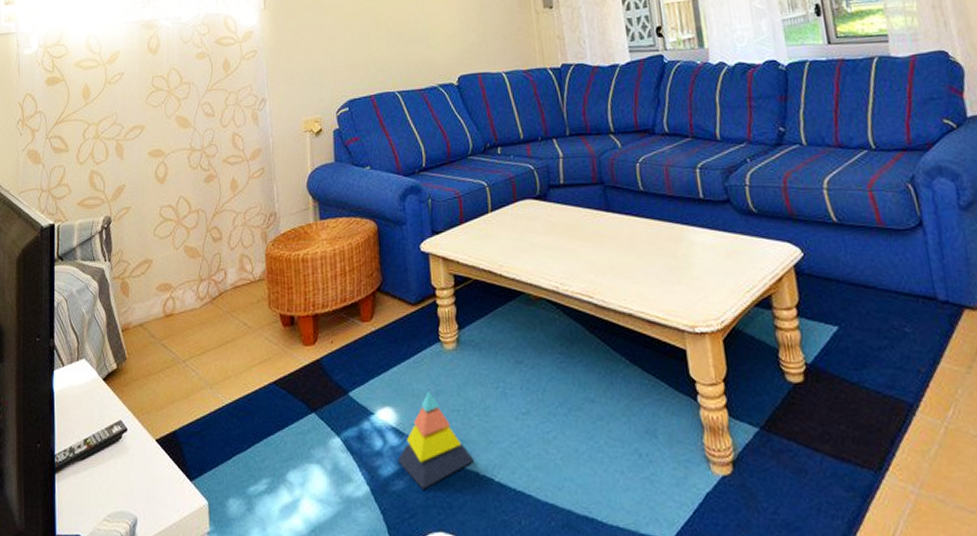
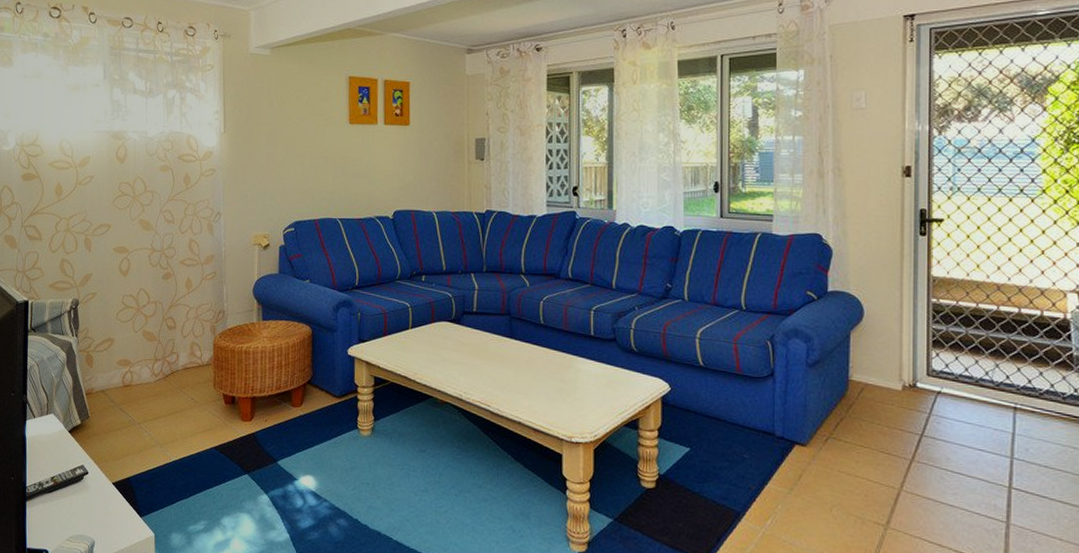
stacking toy: present [397,391,475,489] -> none [314,466,378,541]

